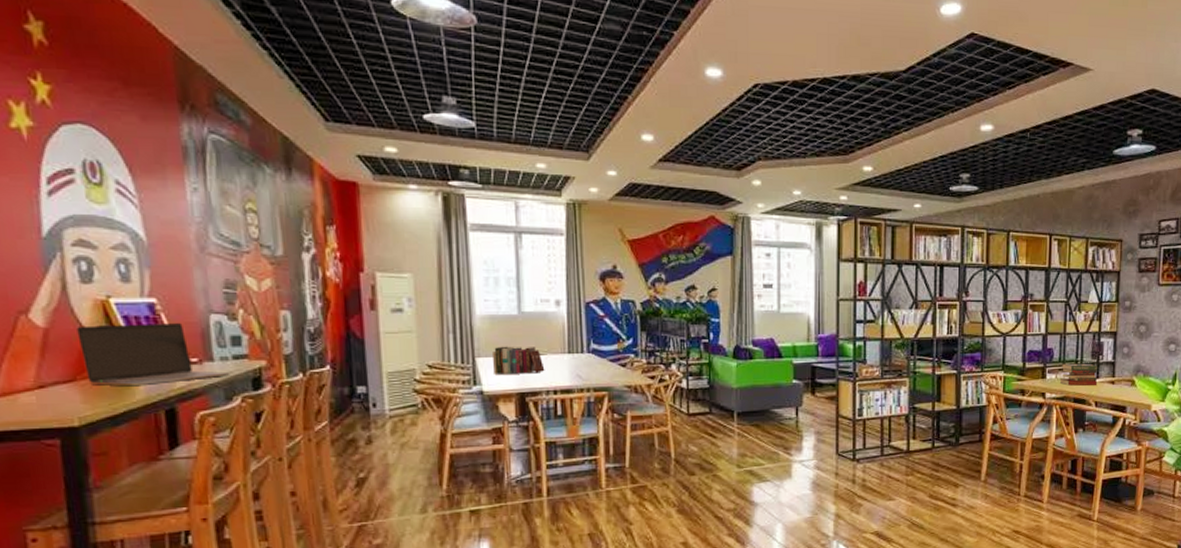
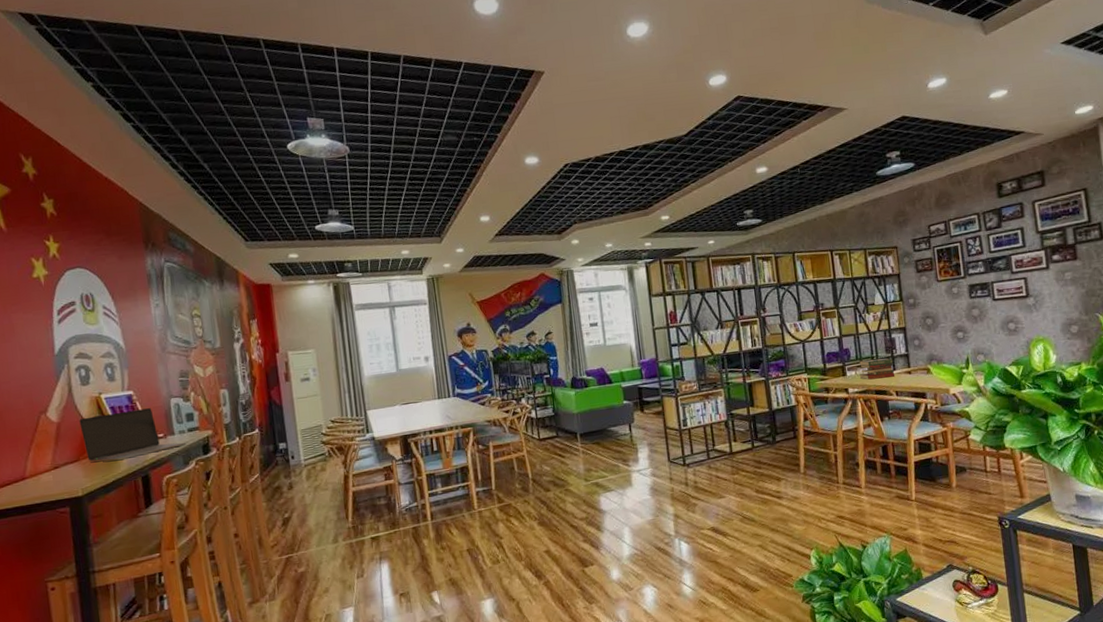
books: present [491,346,545,374] -> none [379,397,421,423]

